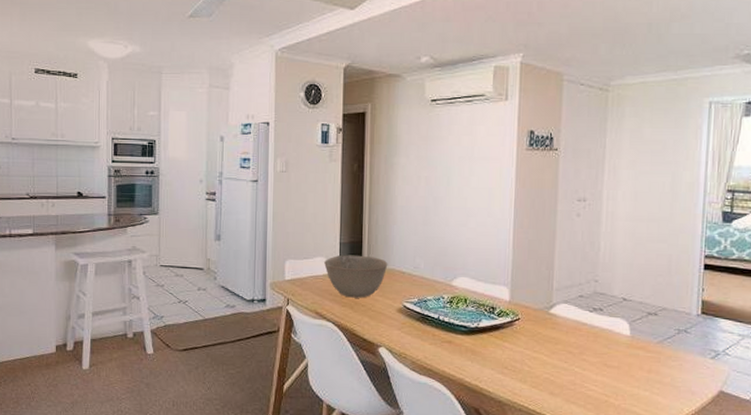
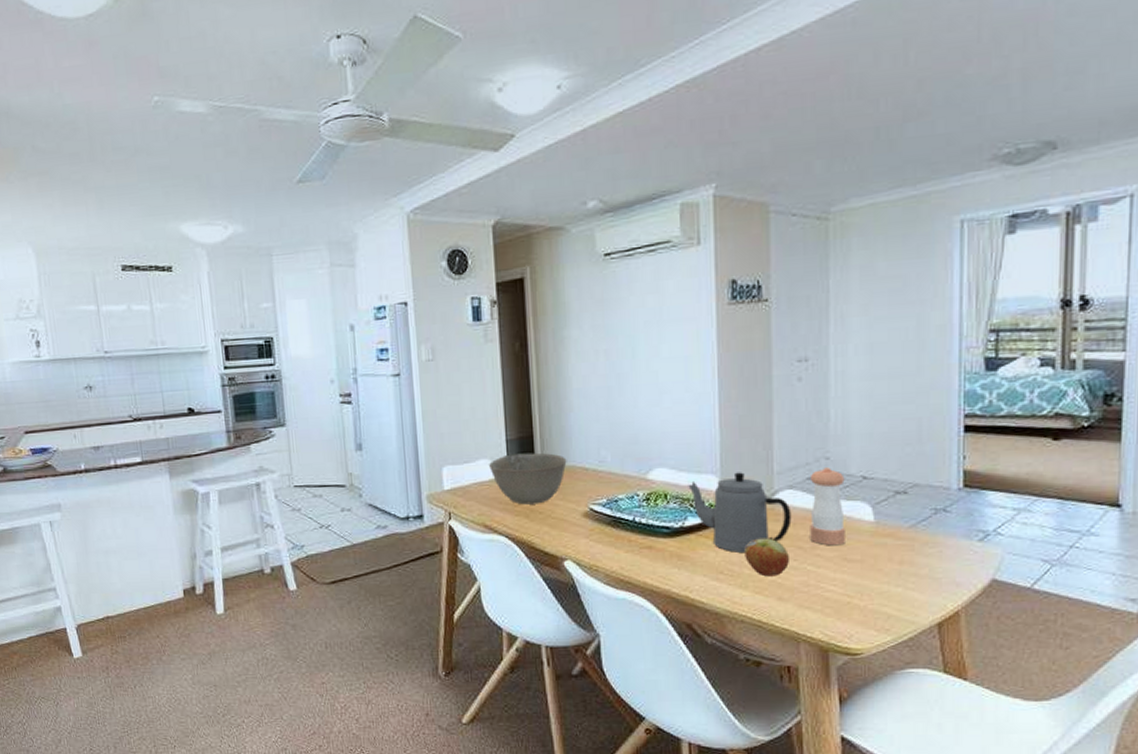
teapot: none [484,286,565,352] -> present [688,472,792,553]
apple: none [526,342,561,375] -> present [744,538,789,577]
pepper shaker: none [579,288,609,353] -> present [809,467,845,546]

